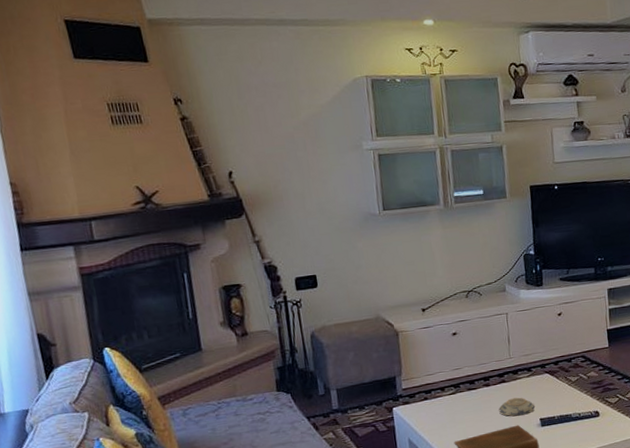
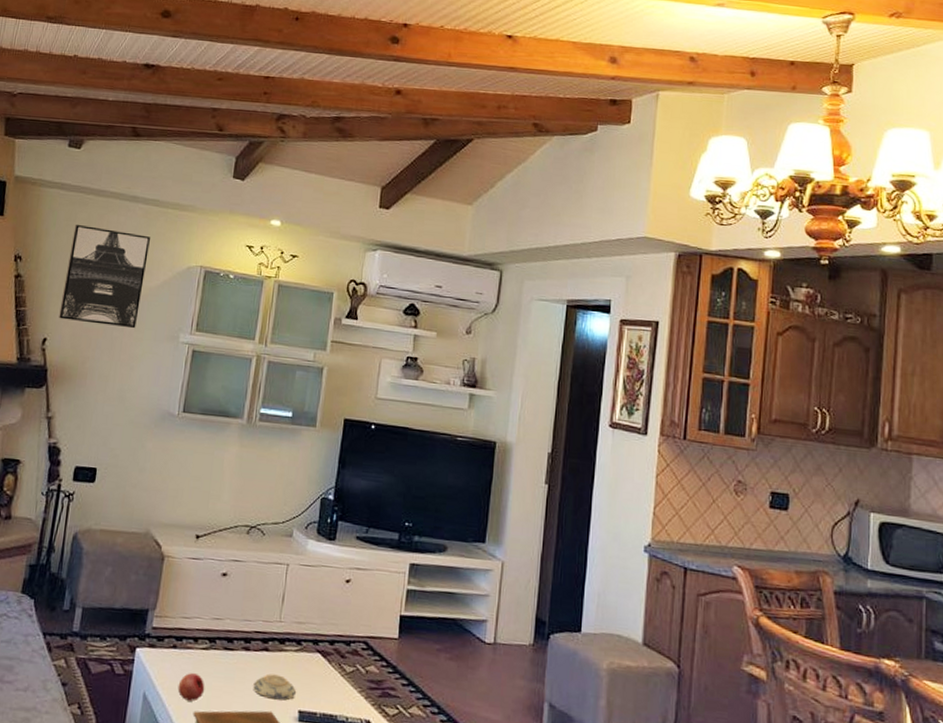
wall art: none [227,56,318,151] -> present [59,225,150,329]
fruit: none [436,413,460,436] -> present [177,672,205,702]

